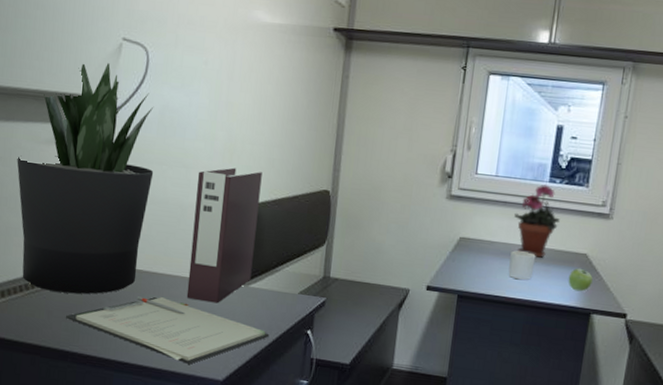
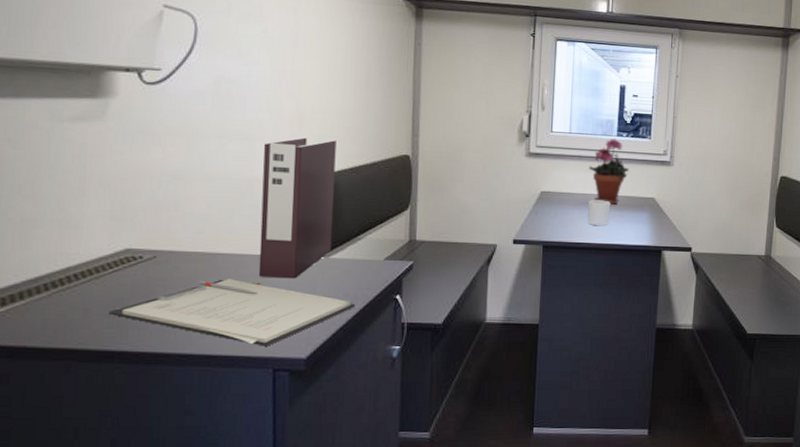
planter: present [17,63,154,294] -> none [32,32,211,286]
fruit: present [568,268,593,292] -> none [640,211,661,232]

